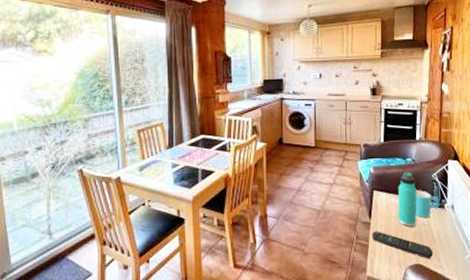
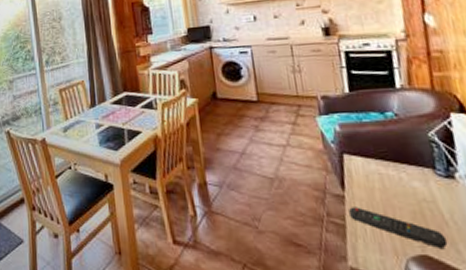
thermos bottle: present [397,171,417,227] -> none [378,128,415,203]
cup: present [415,190,440,218] -> none [406,154,447,192]

